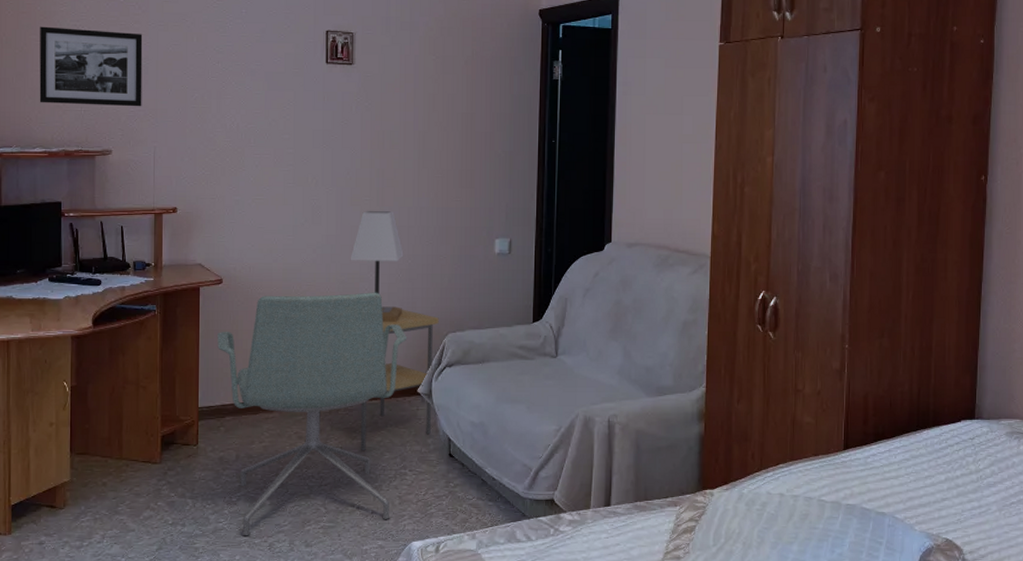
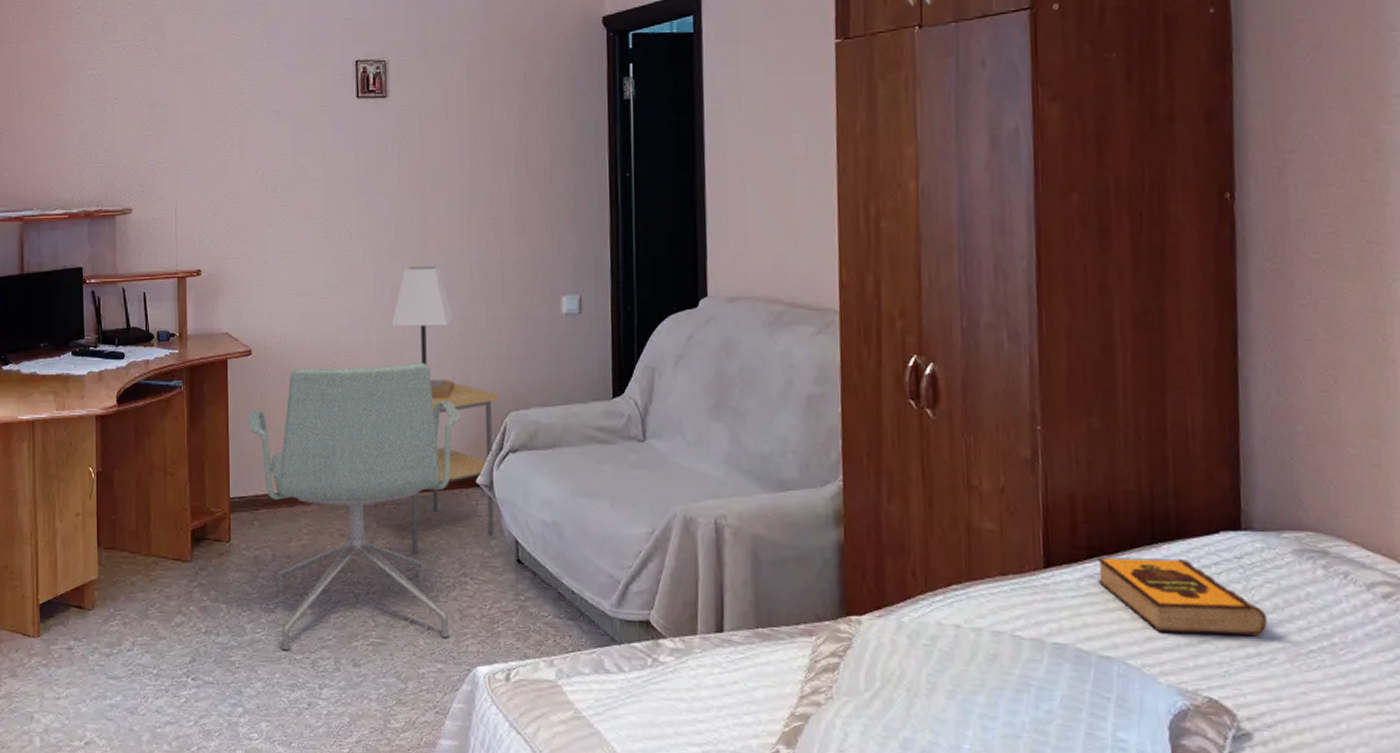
picture frame: present [39,26,143,107] -> none [58,77,162,161]
hardback book: none [879,441,987,494] -> present [1096,557,1268,637]

